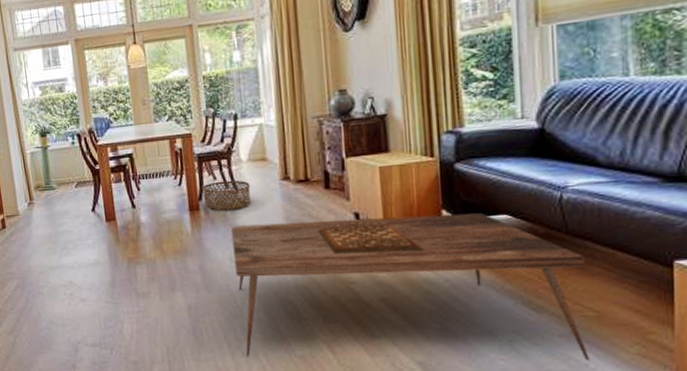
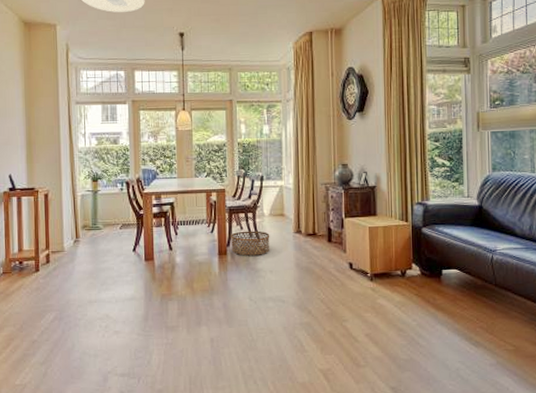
coffee table: present [231,213,589,361] -> none [252,267,509,385]

